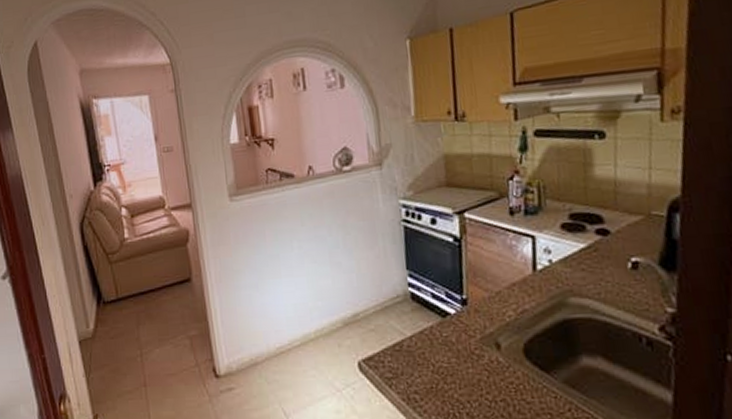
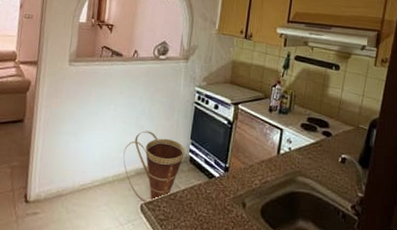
basket: none [322,267,404,360] -> present [123,130,186,203]

